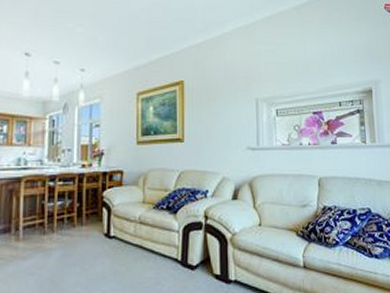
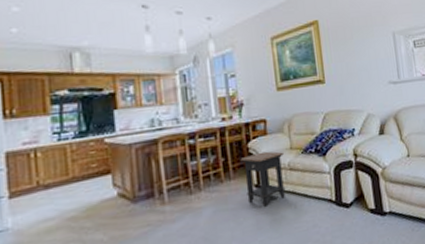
side table: none [94,202,137,257] -> present [240,151,286,207]

